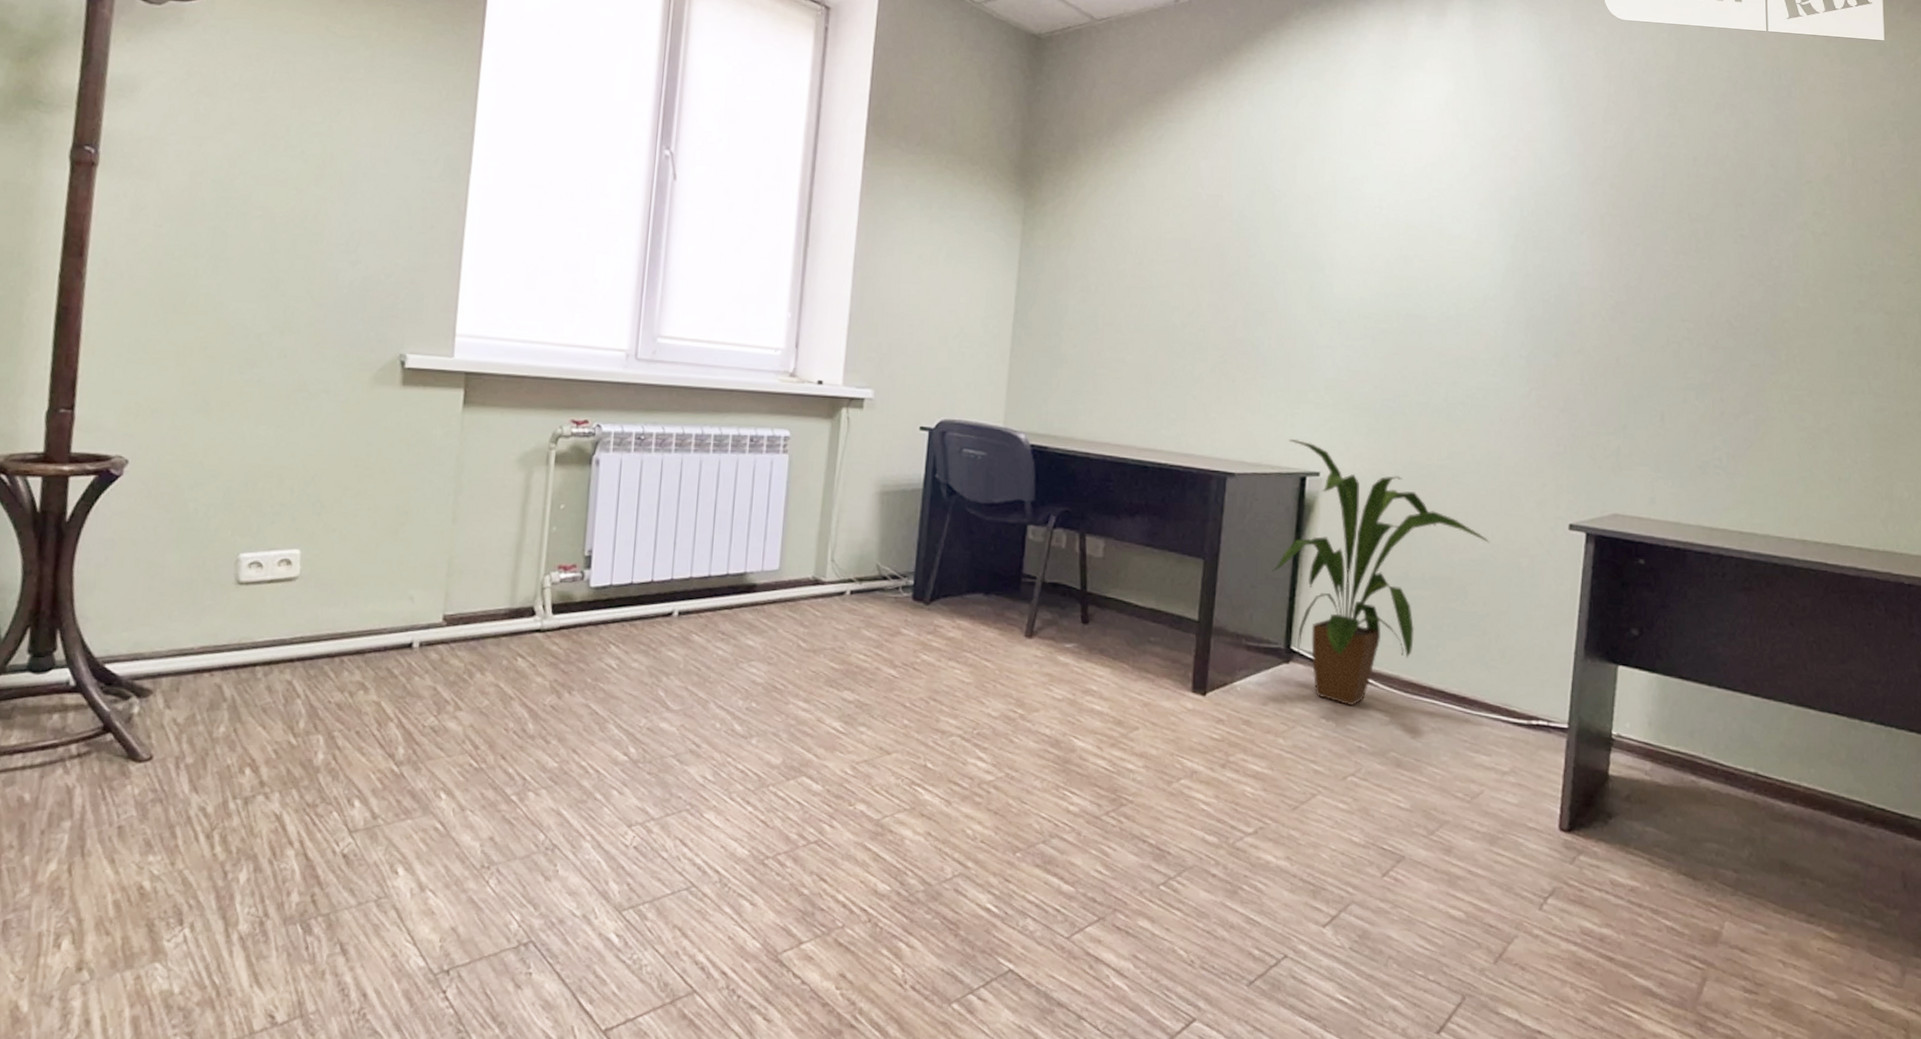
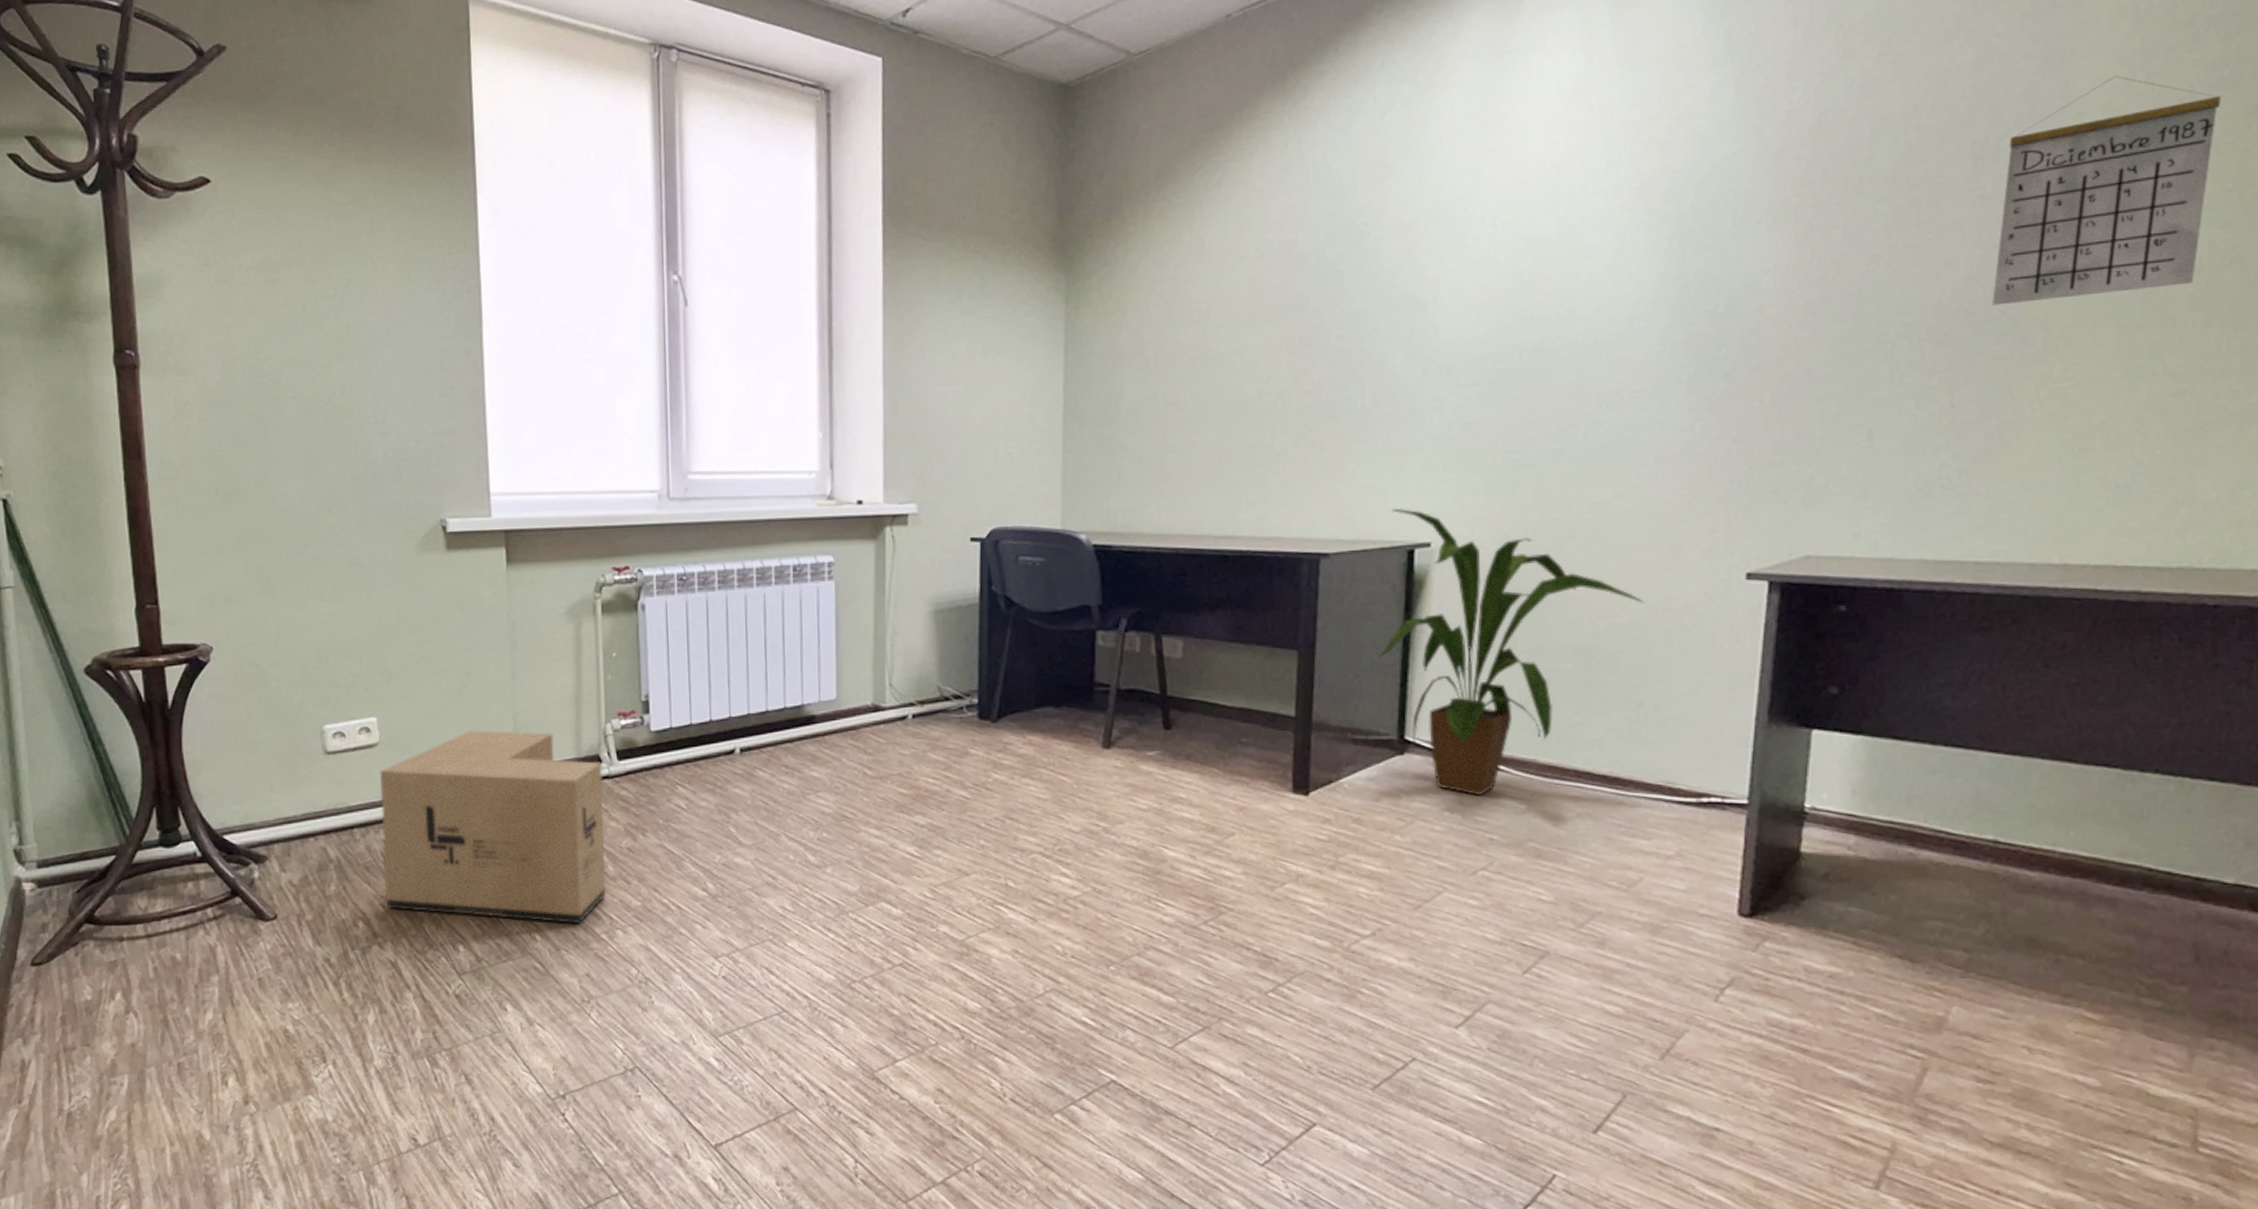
cardboard box: none [281,571,536,783] -> present [379,730,606,923]
calendar: none [1750,156,1903,325] -> present [1992,76,2221,306]

